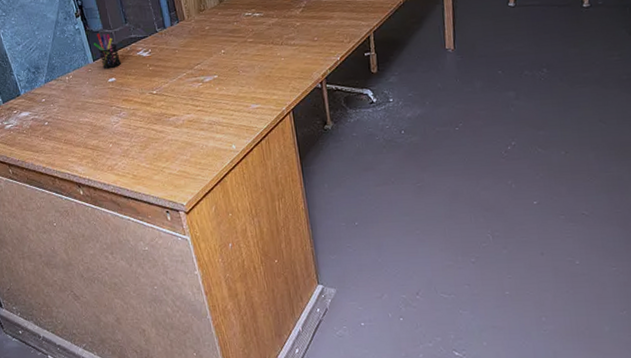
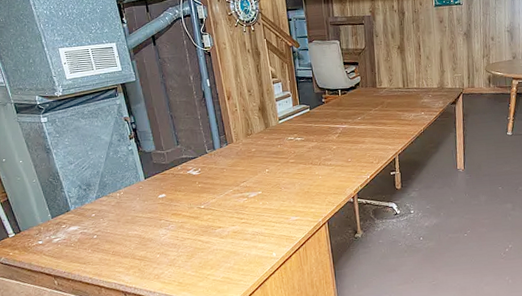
pen holder: present [93,33,122,69] -> none [145,154,172,186]

